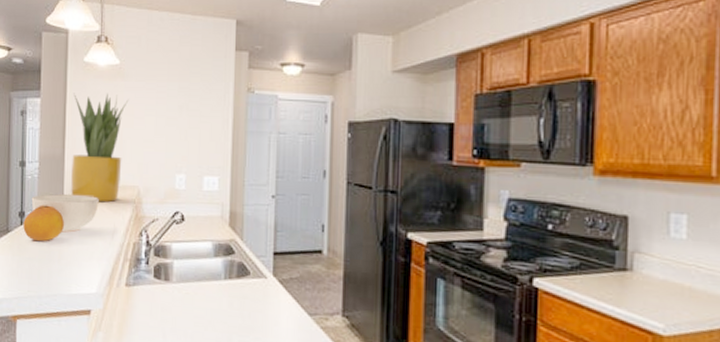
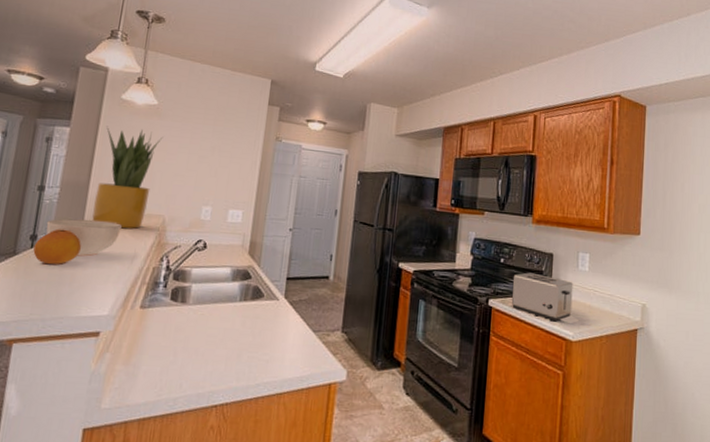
toaster: none [566,242,662,309] -> present [511,272,573,322]

